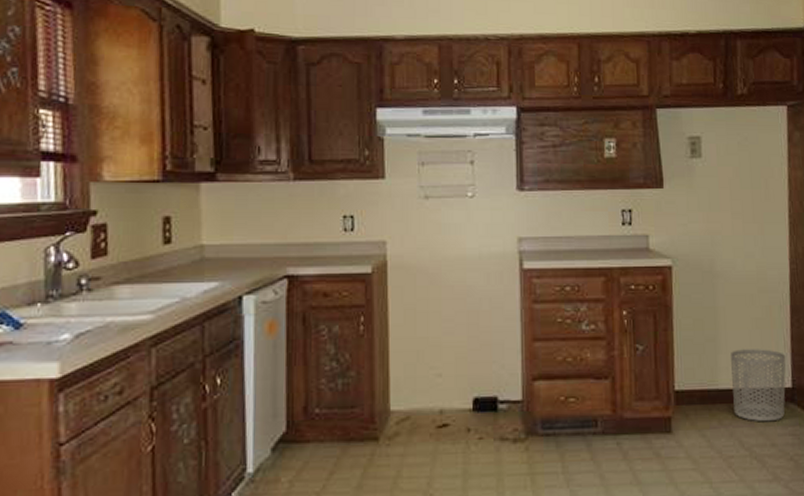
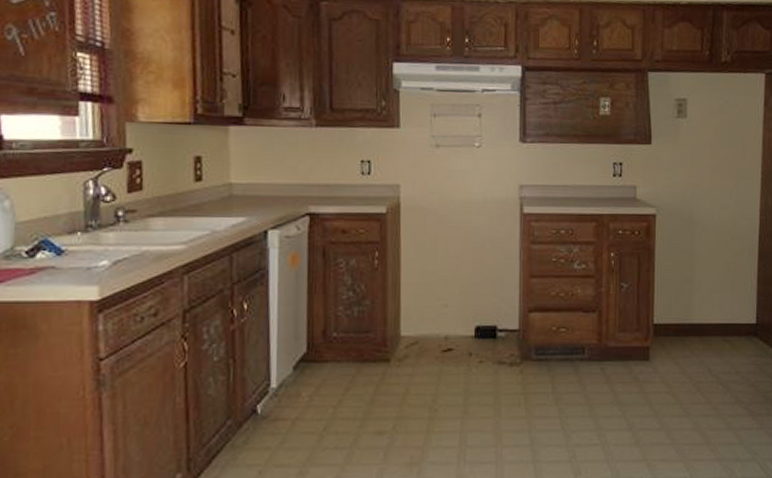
waste bin: present [731,349,787,422] -> none [704,289,753,353]

